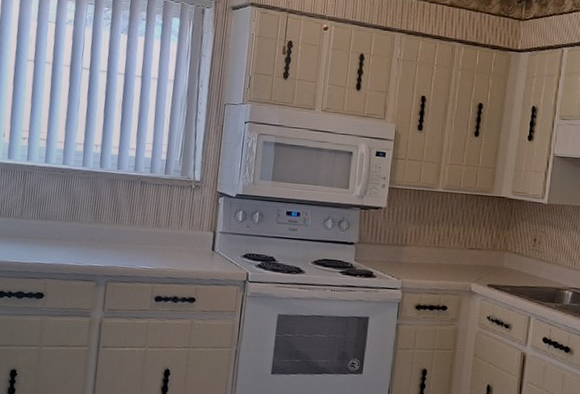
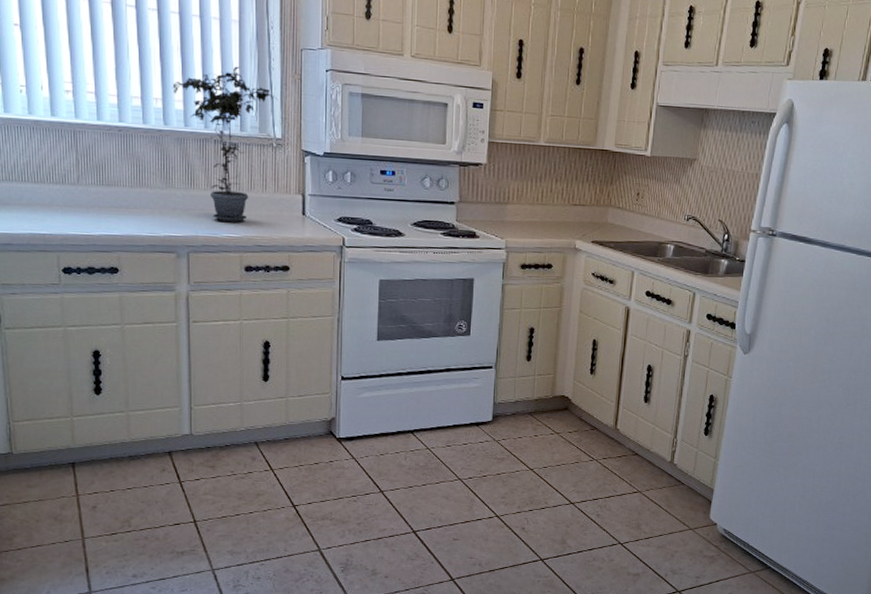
potted plant: none [111,118,200,256] -> present [172,66,278,222]

